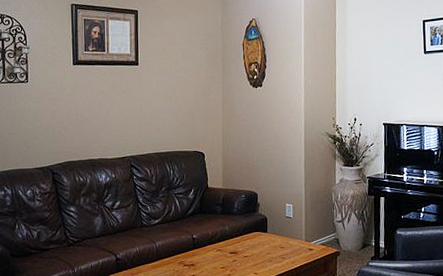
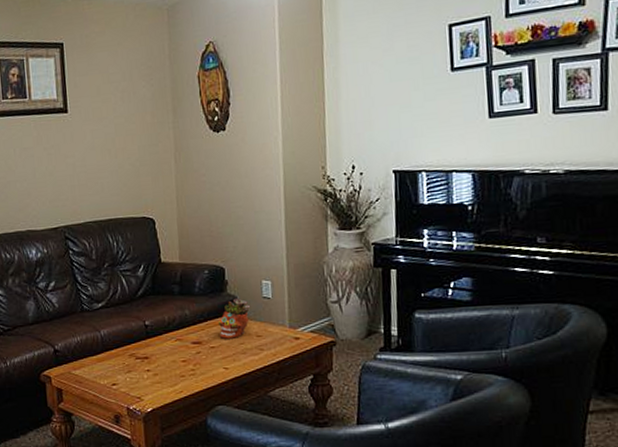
succulent planter: none [250,217,277,250] -> present [218,298,251,339]

